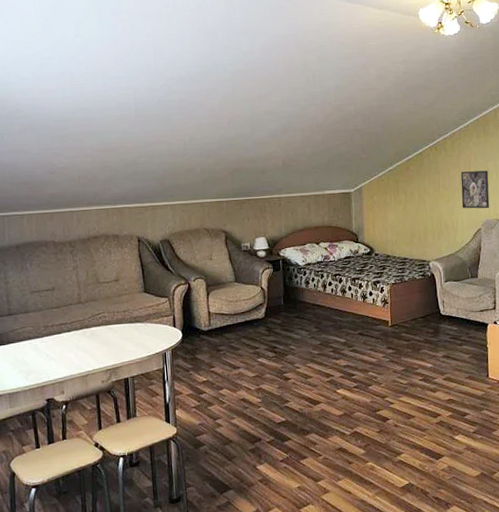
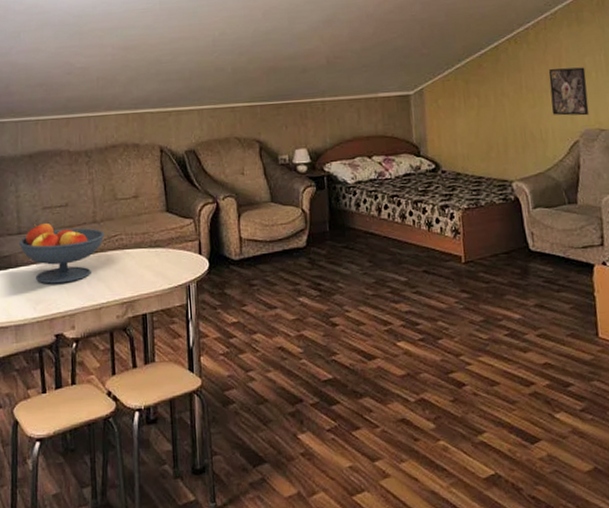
fruit bowl: none [9,304,89,357] -> present [18,222,105,284]

